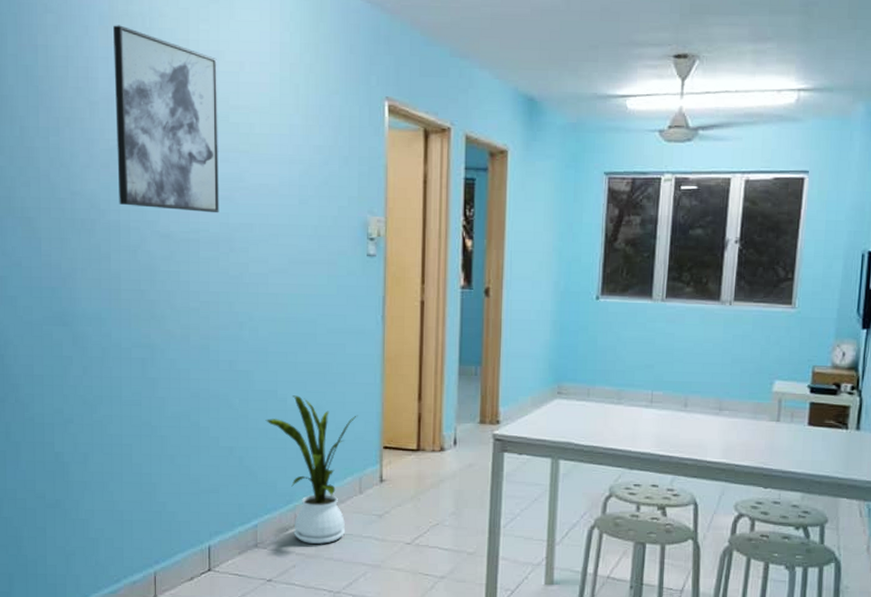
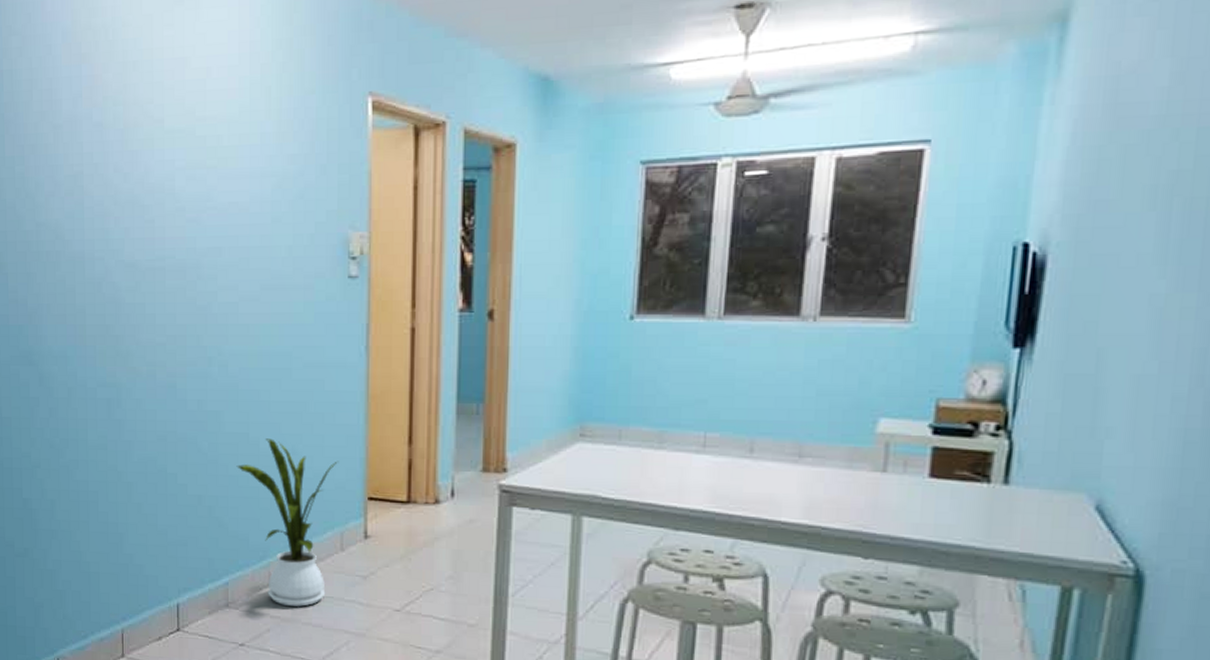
wall art: present [113,25,219,213] -> none [76,40,186,238]

